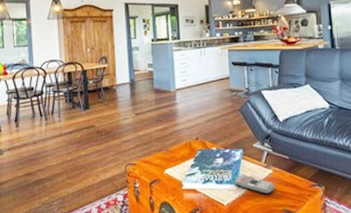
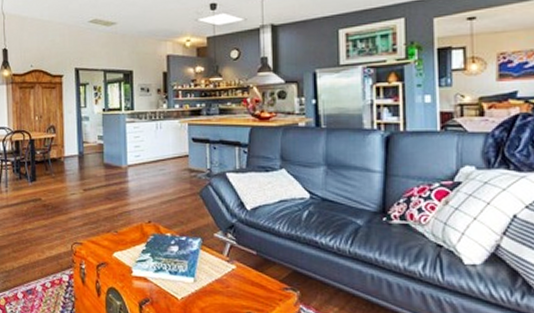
remote control: present [234,174,275,194] -> none [190,266,238,293]

